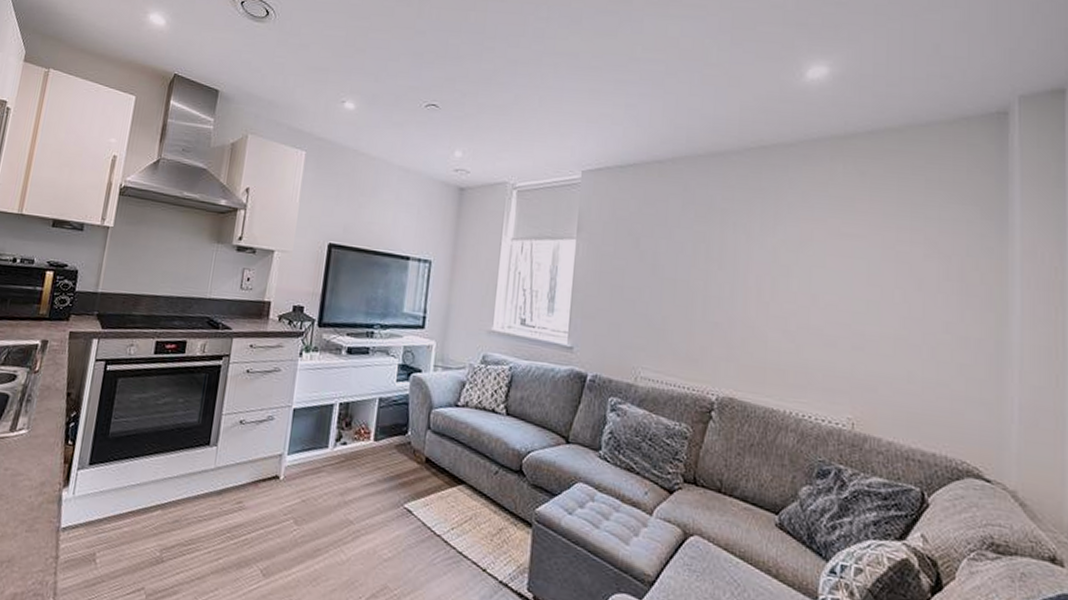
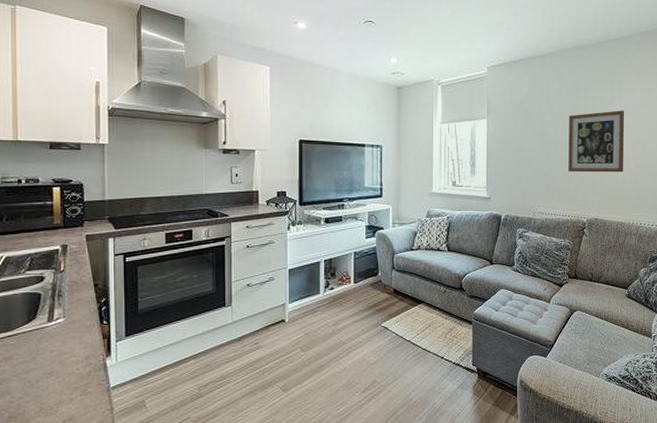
wall art: none [691,244,782,335] -> present [568,110,625,173]

